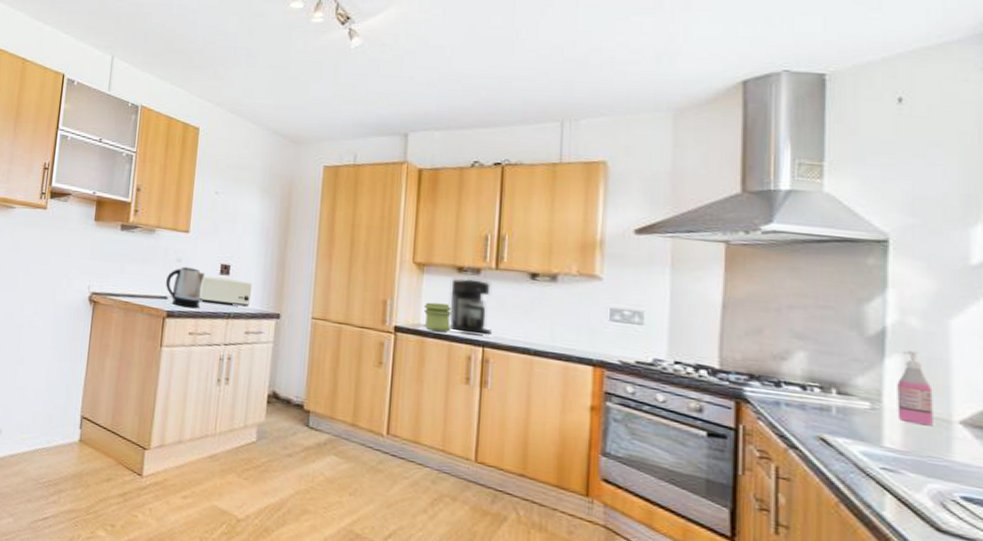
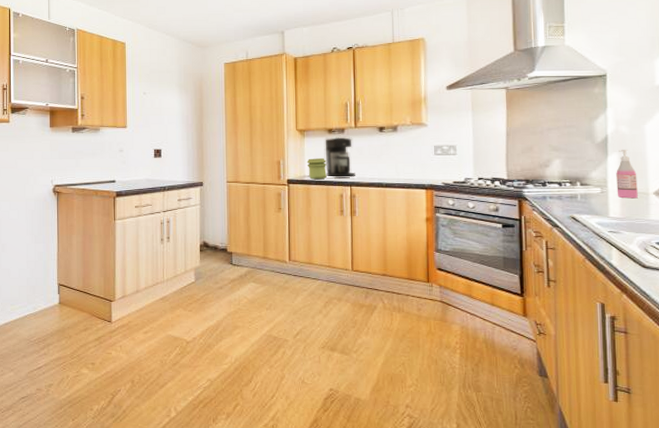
kettle: present [166,266,205,309] -> none [113,154,143,187]
toaster: present [199,276,253,307] -> none [140,160,180,182]

